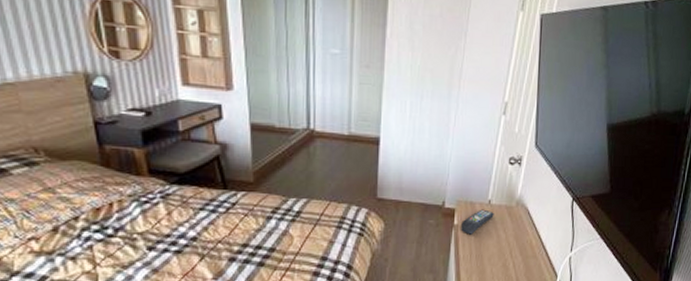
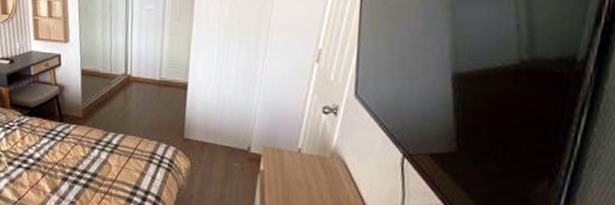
remote control: present [461,209,494,235] -> none [267,157,305,182]

